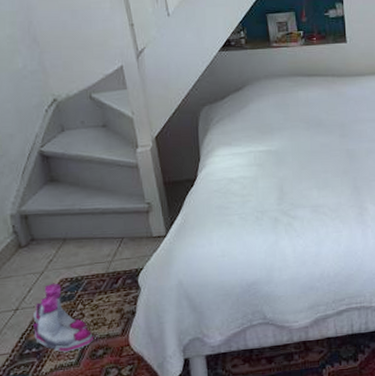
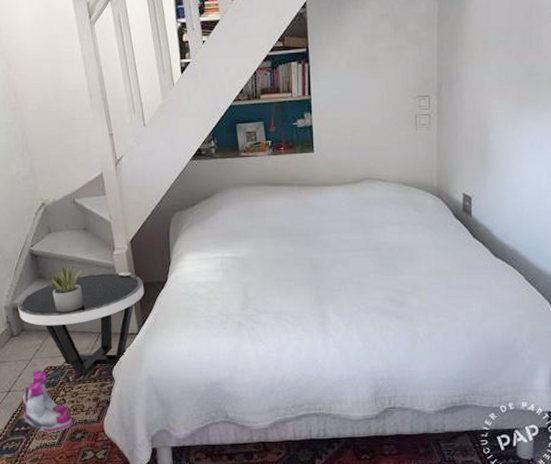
side table: none [25,170,172,296] -> present [17,272,145,384]
succulent plant: none [61,166,105,218] -> present [48,265,85,312]

